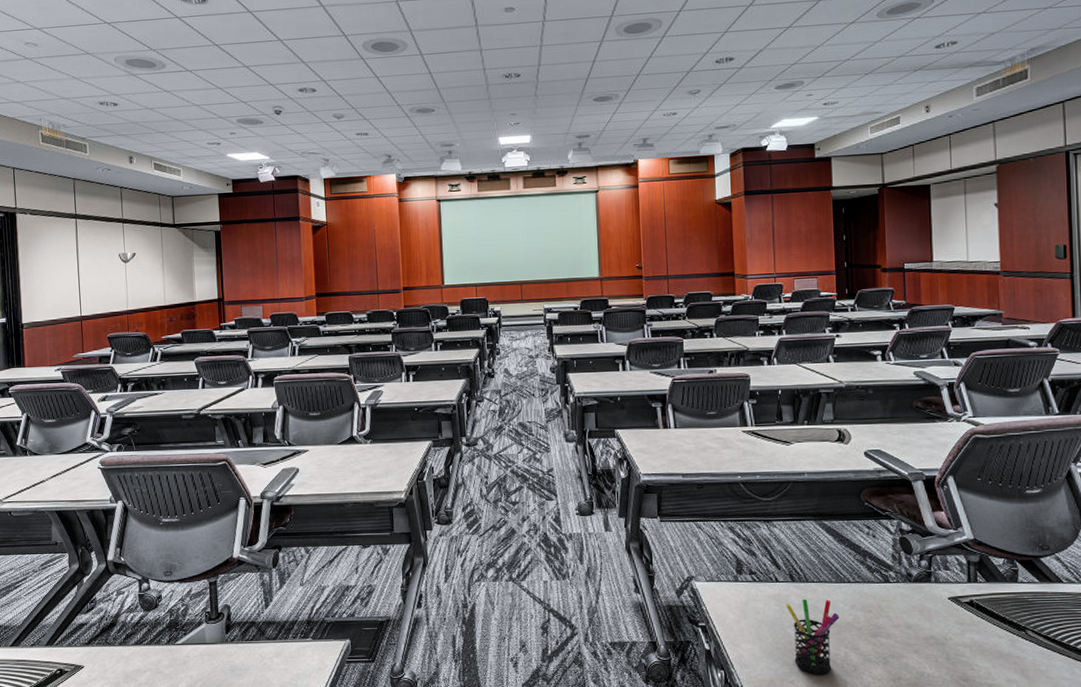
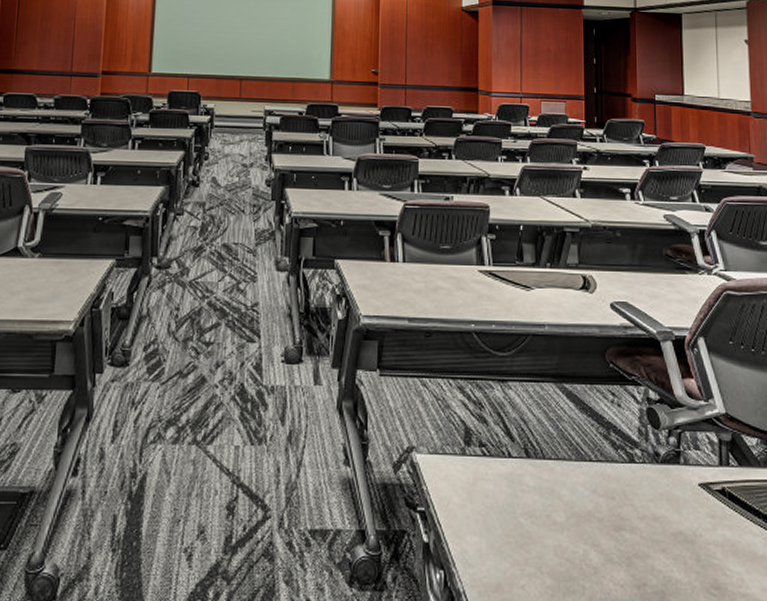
pen holder: present [786,599,840,675] -> none [519,480,579,578]

